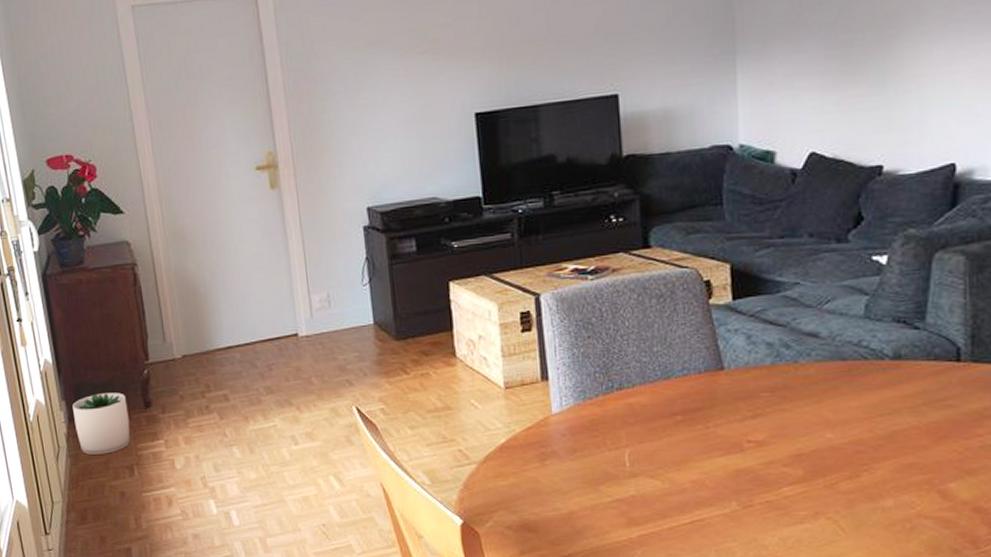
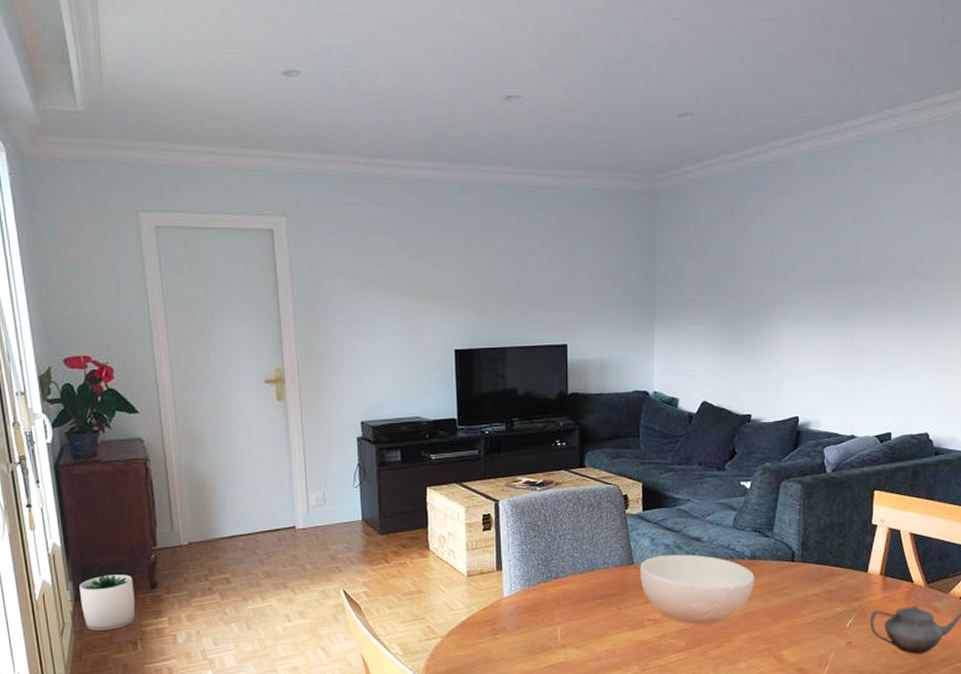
bowl: none [733,354,901,448] -> present [640,554,755,625]

